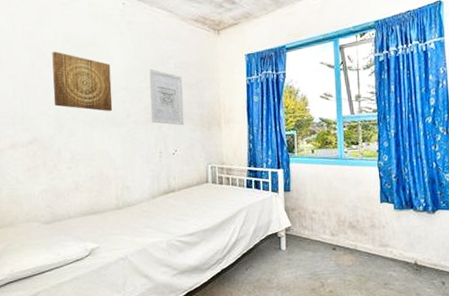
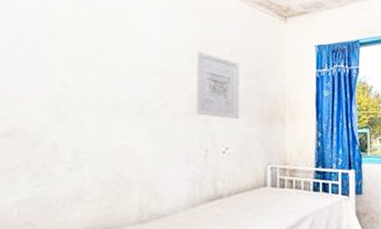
wall art: present [52,51,113,112] -> none [52,18,143,99]

